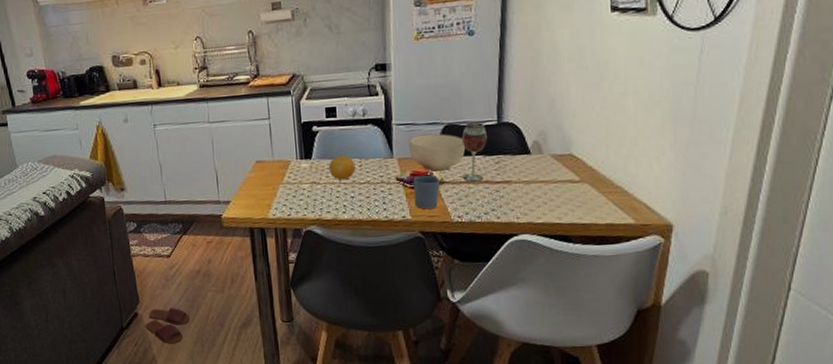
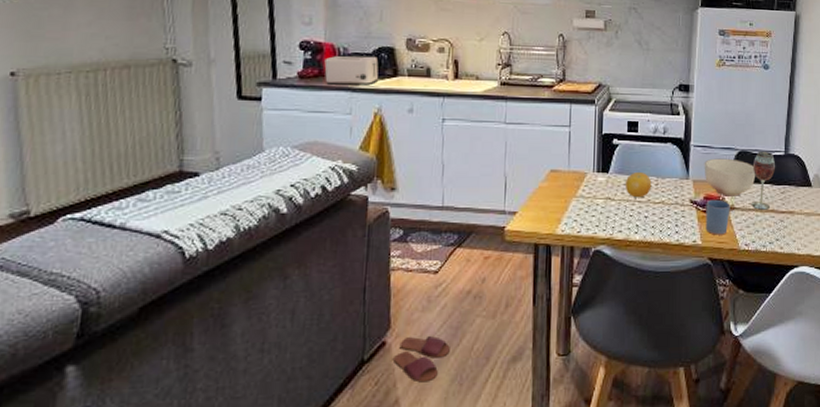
toaster: none [49,76,94,107] -> present [324,55,379,86]

